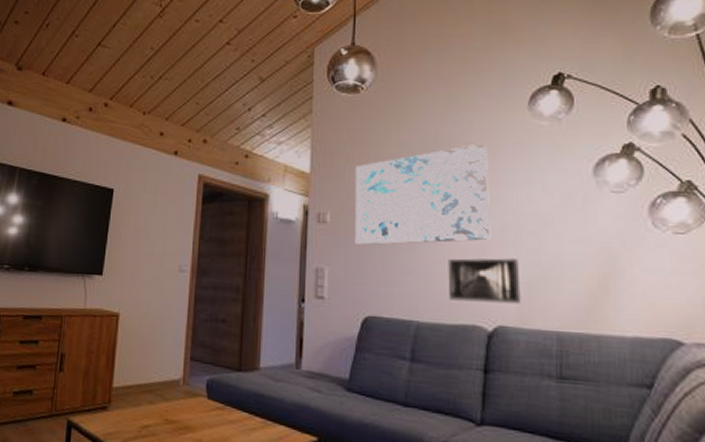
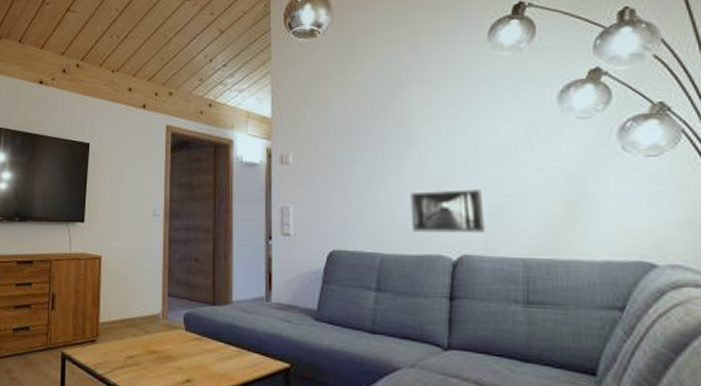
wall art: present [354,143,491,245] -> none [315,78,453,183]

